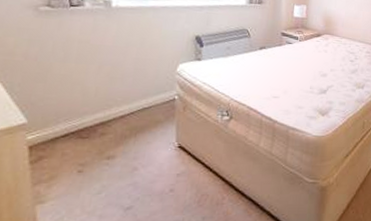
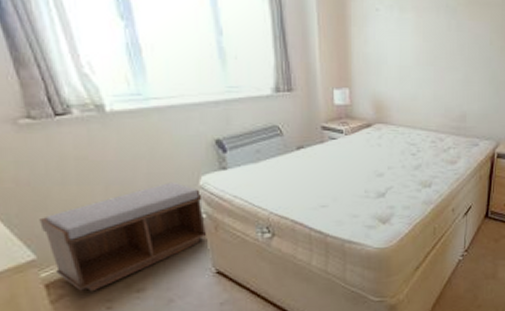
bench: none [37,67,178,156] -> present [39,181,206,292]

